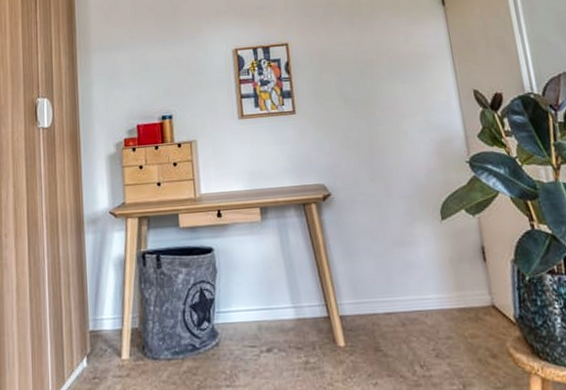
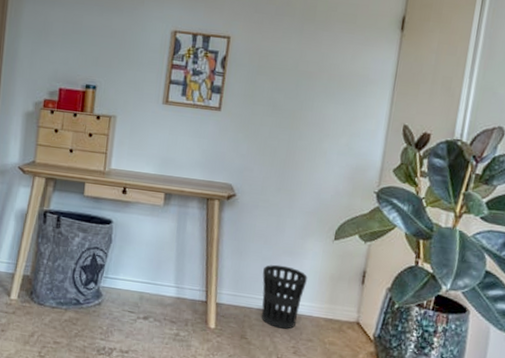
wastebasket: none [378,258,429,331] -> present [261,264,308,329]

